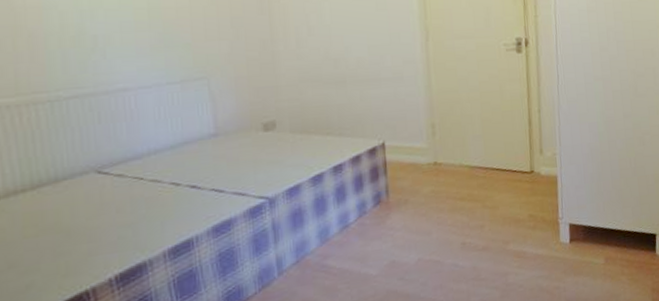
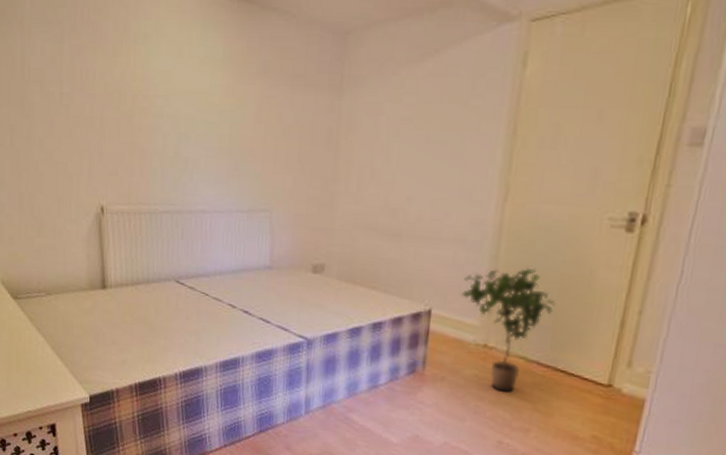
potted plant: none [407,91,482,201] -> present [461,267,556,393]

